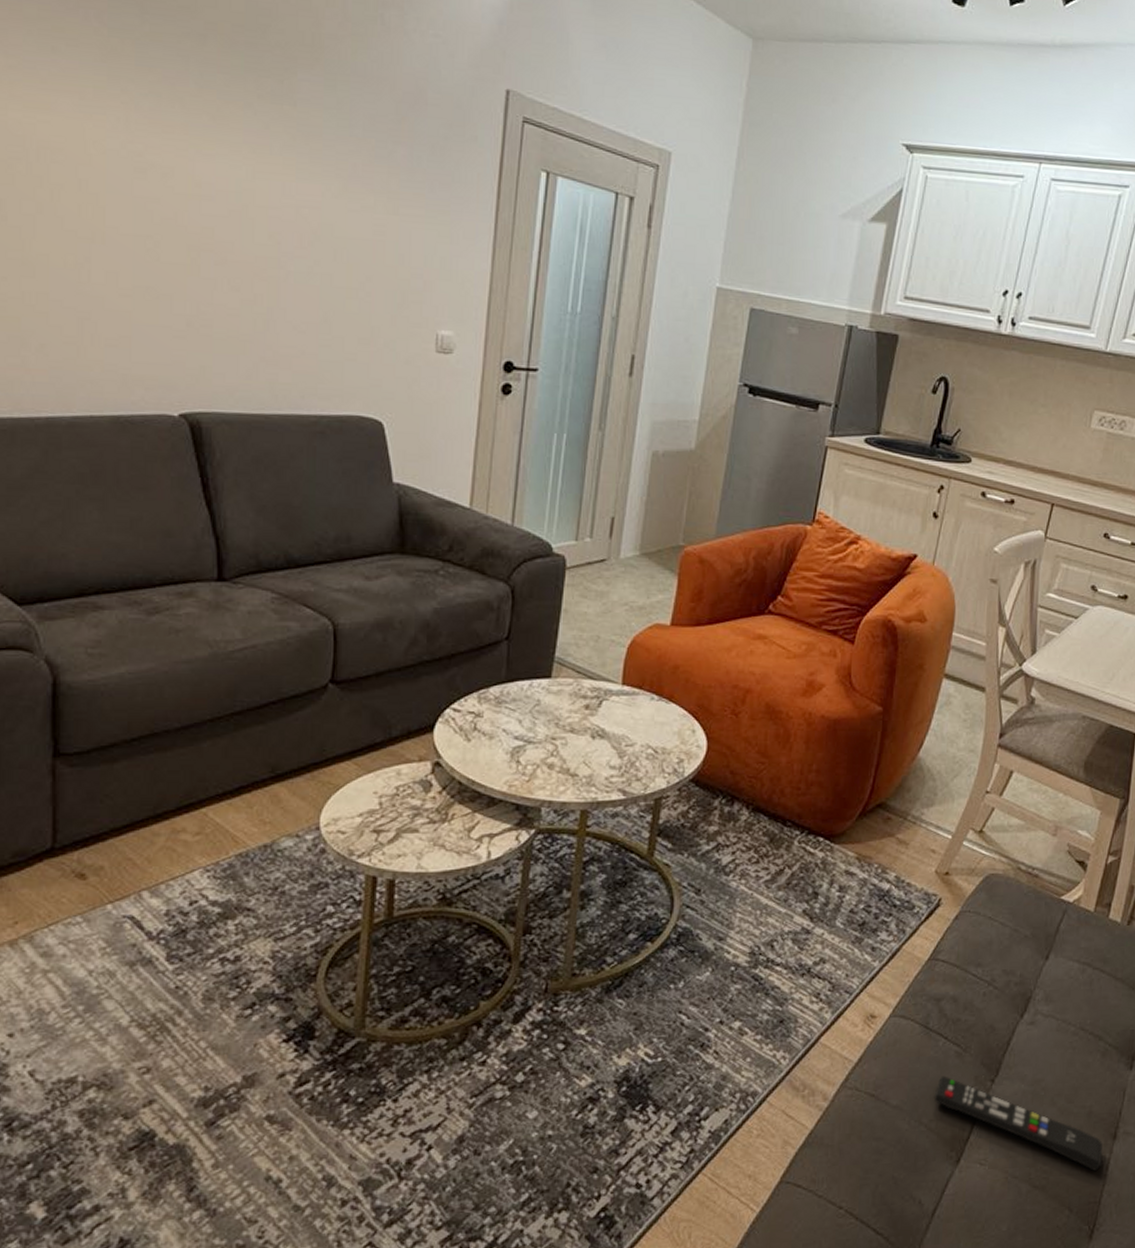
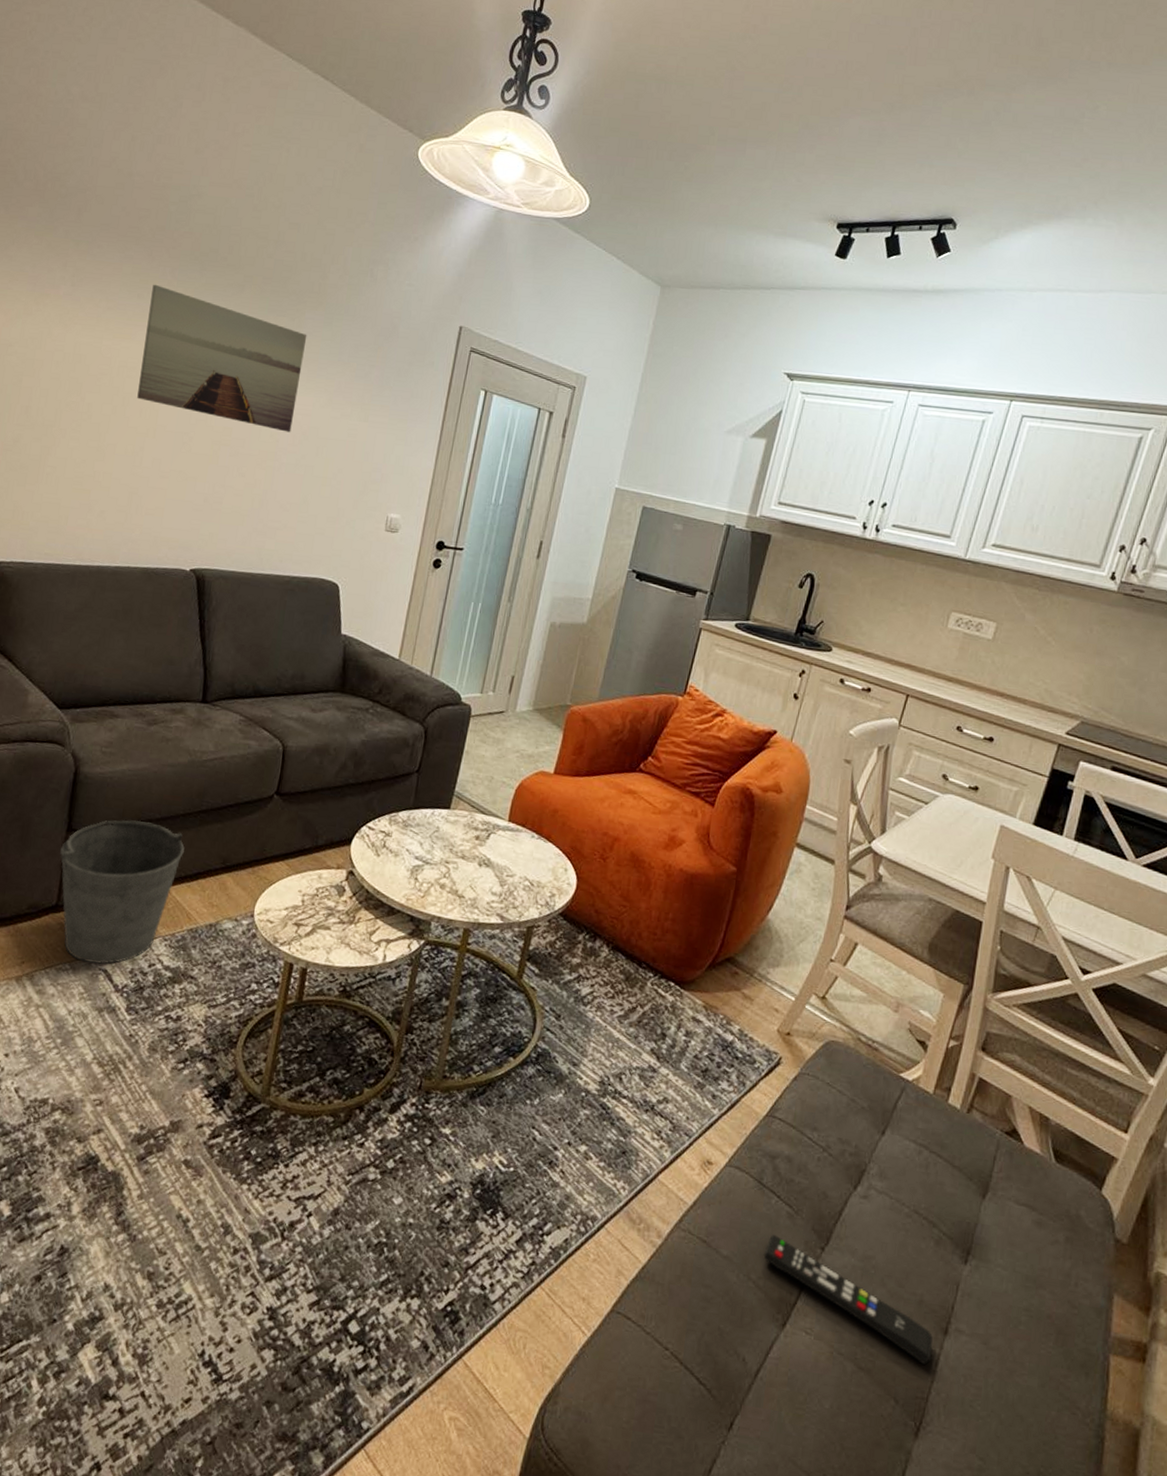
bucket: none [48,732,218,912] -> present [60,820,185,964]
wall art: none [71,32,304,232] -> present [137,284,307,433]

